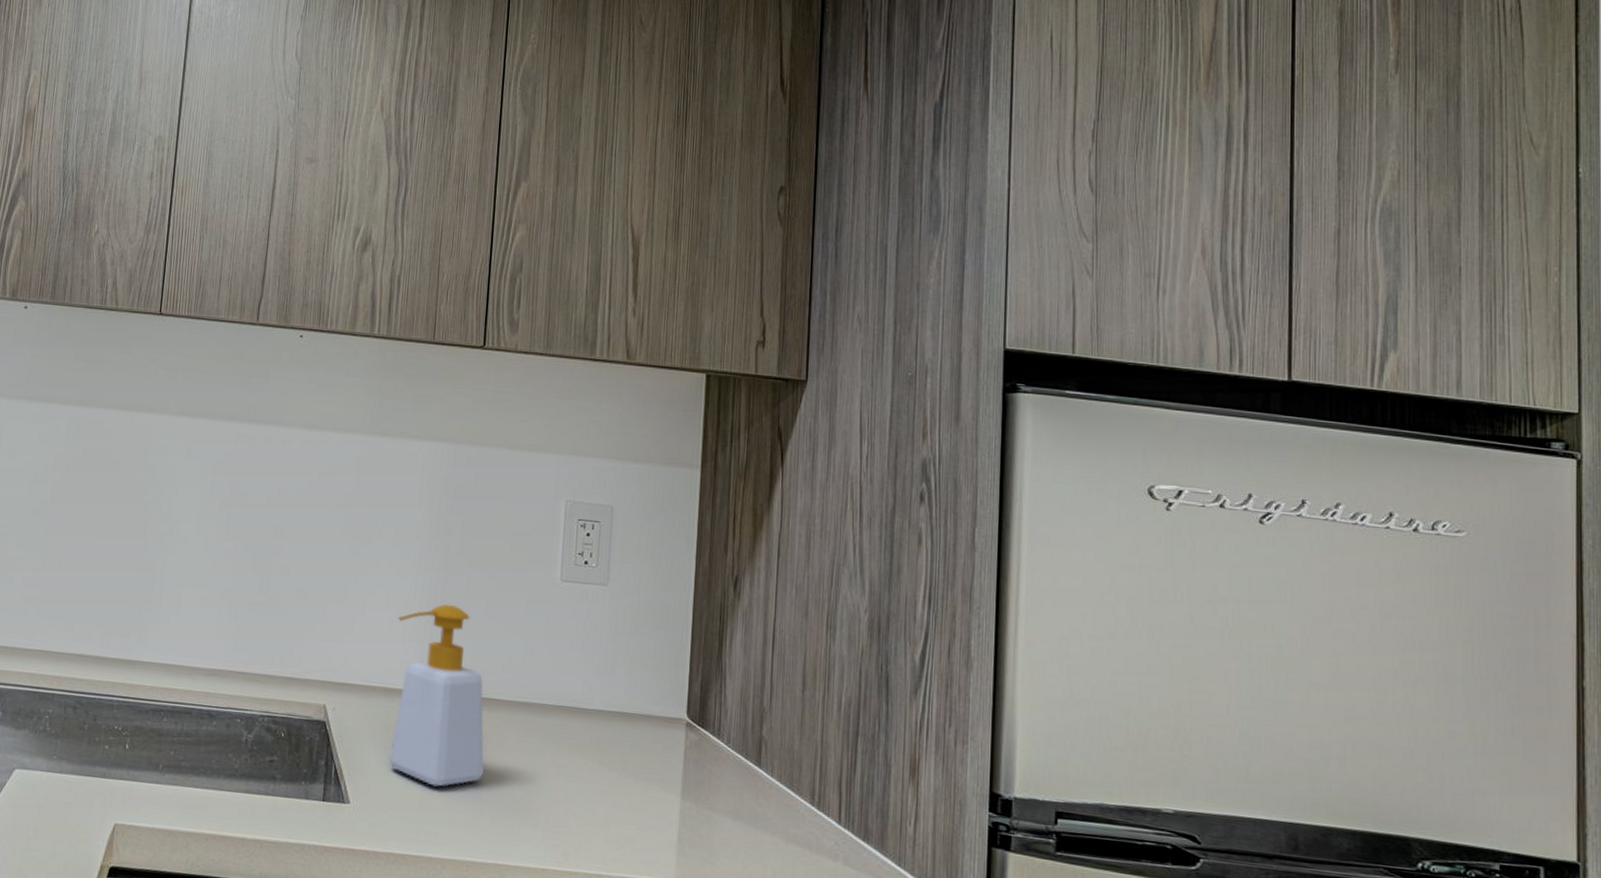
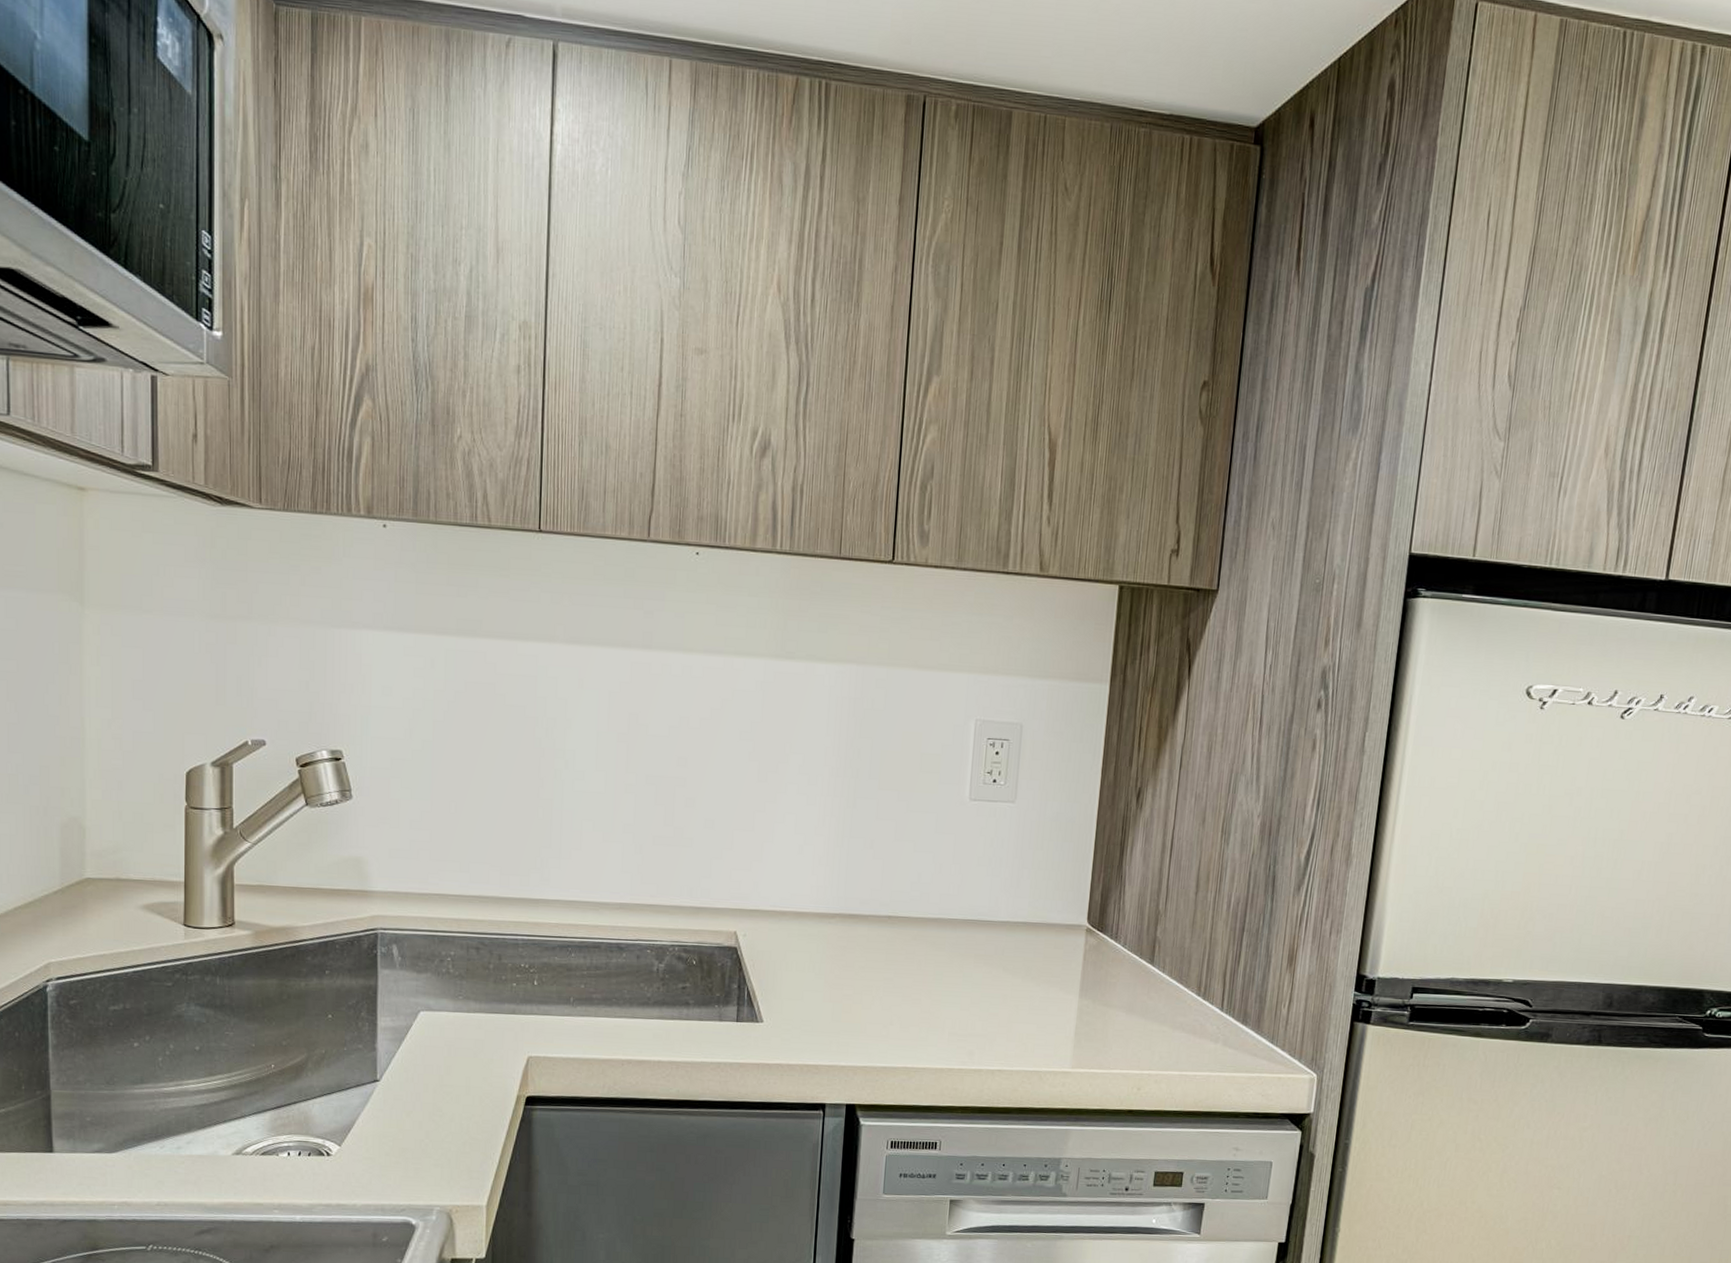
soap bottle: present [389,604,484,788] -> none [801,827,894,1002]

